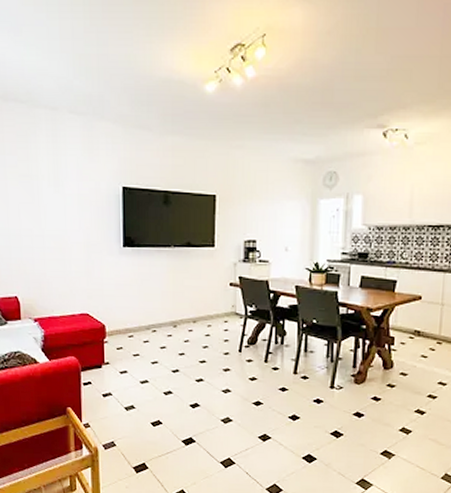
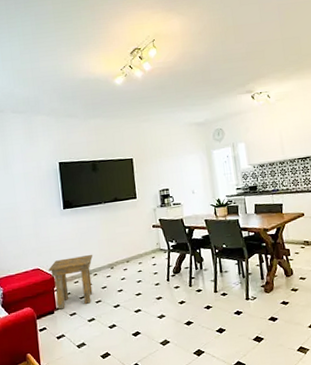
side table: none [99,306,154,365] -> present [48,254,93,310]

